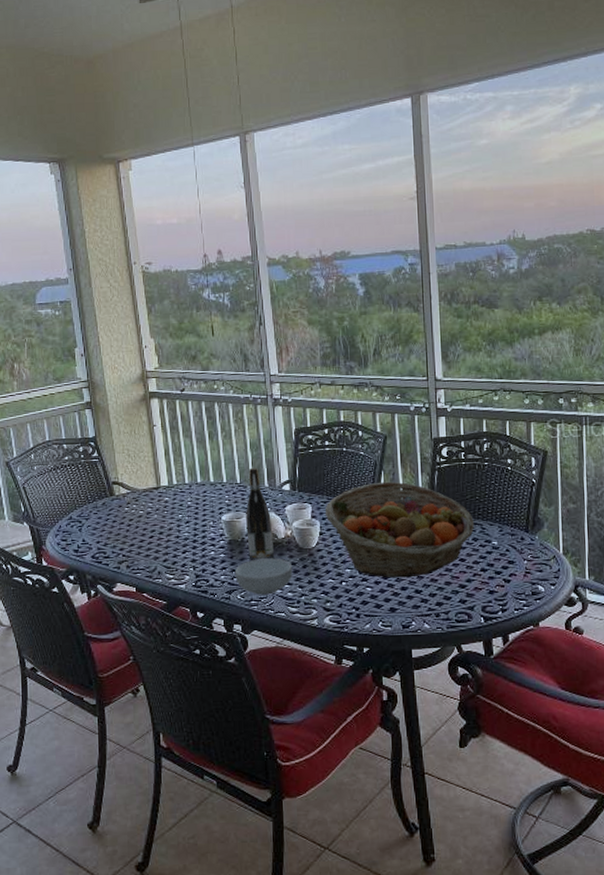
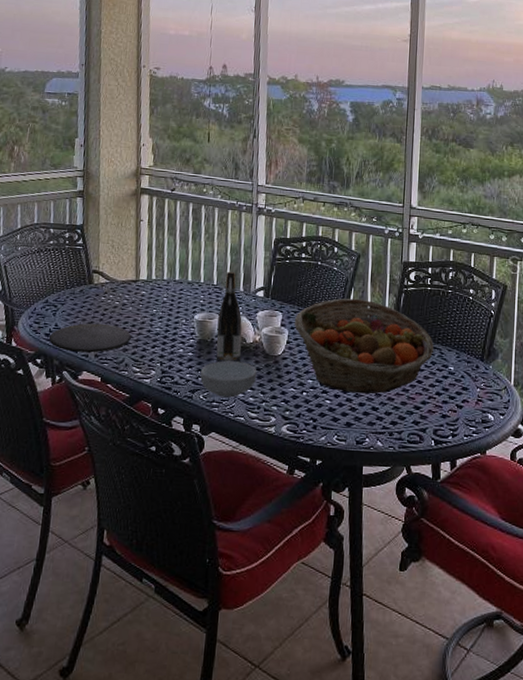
plate: none [79,534,160,565] -> present [49,323,131,353]

